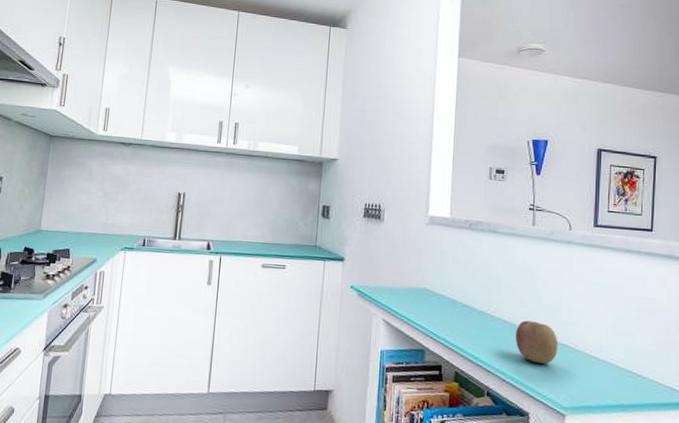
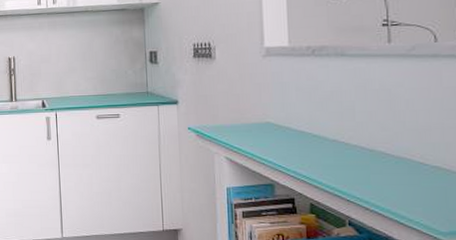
apple: present [515,320,558,364] -> none [376,145,430,189]

